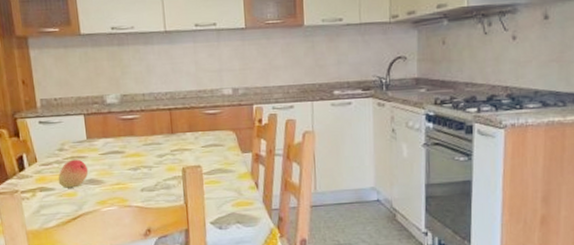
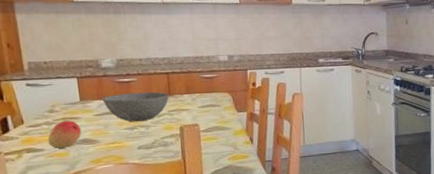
bowl: none [107,129,172,162] -> present [102,92,169,122]

